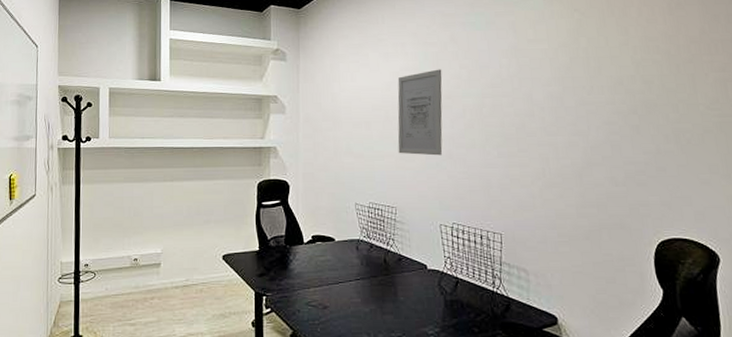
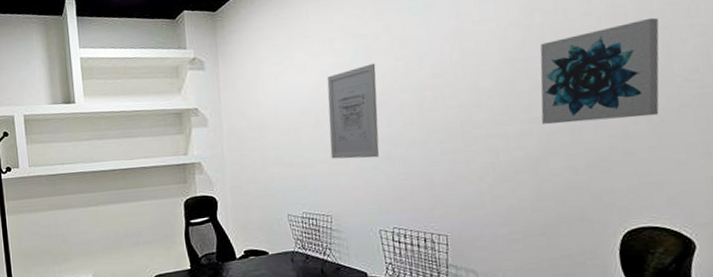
wall art: none [585,52,687,138] -> present [540,17,659,124]

